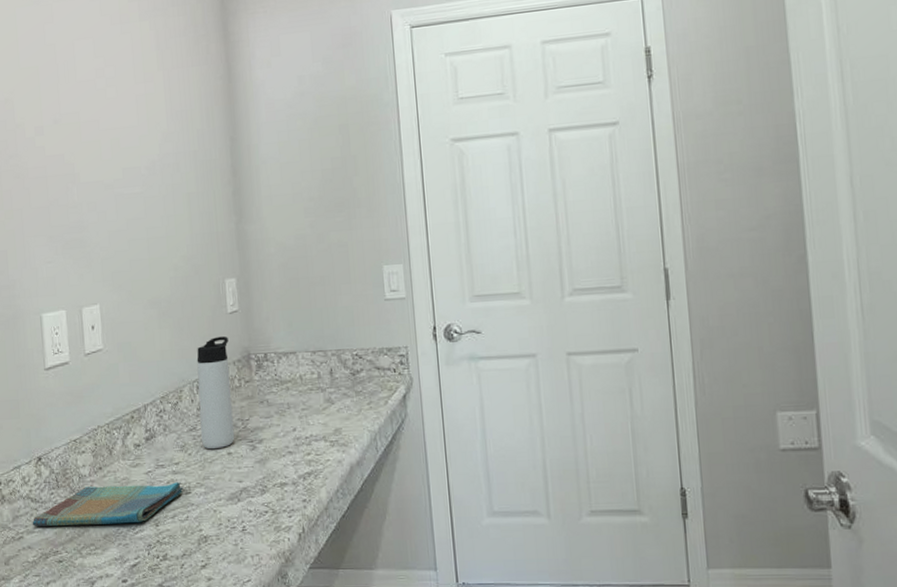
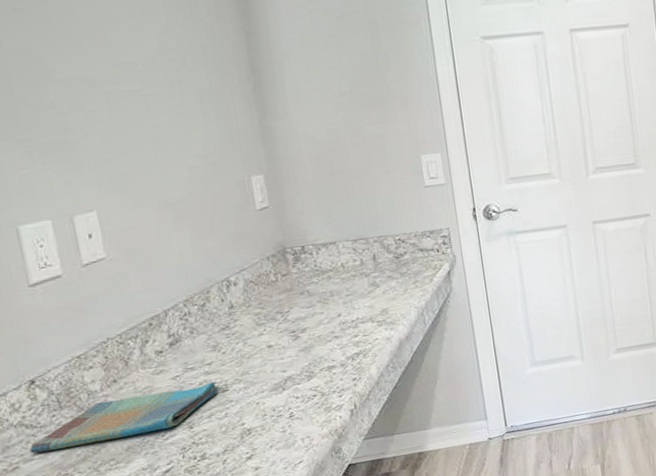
thermos bottle: present [196,336,235,450] -> none [223,233,275,345]

